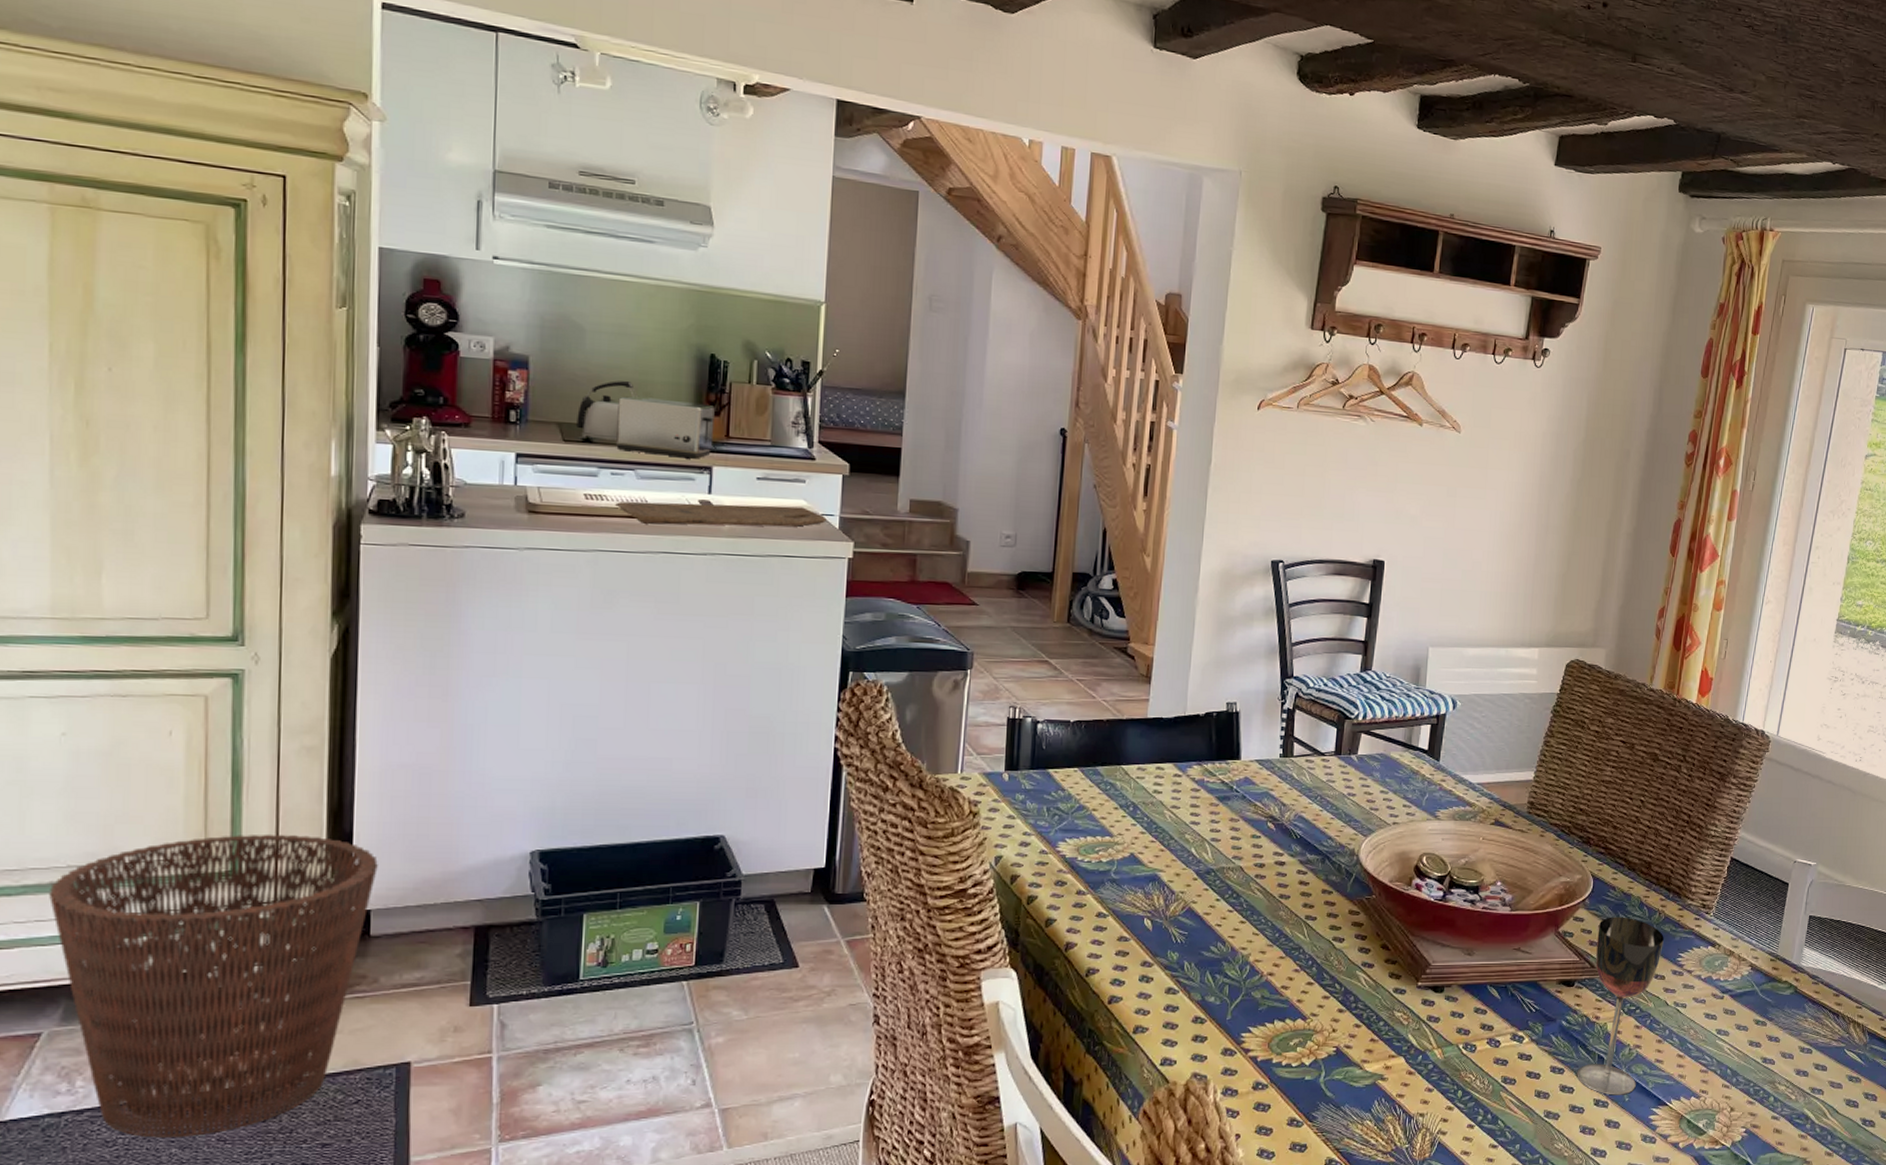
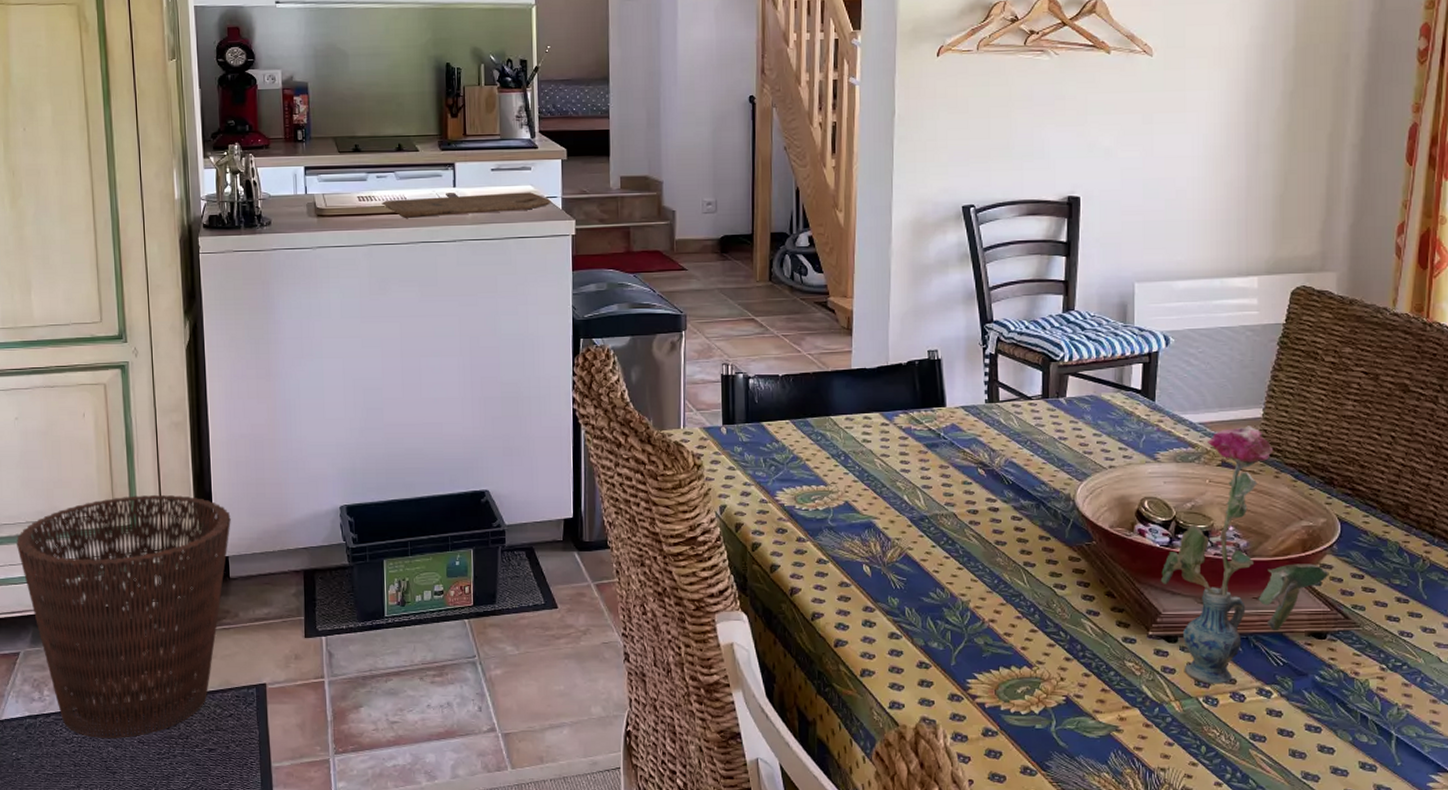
kettle: present [576,380,638,441] -> none [347,94,392,148]
toaster: present [615,395,715,459] -> none [377,106,454,158]
vase: none [1432,787,1581,1031] -> present [1160,426,1329,684]
wineglass: present [1577,917,1664,1096] -> none [1337,564,1431,759]

